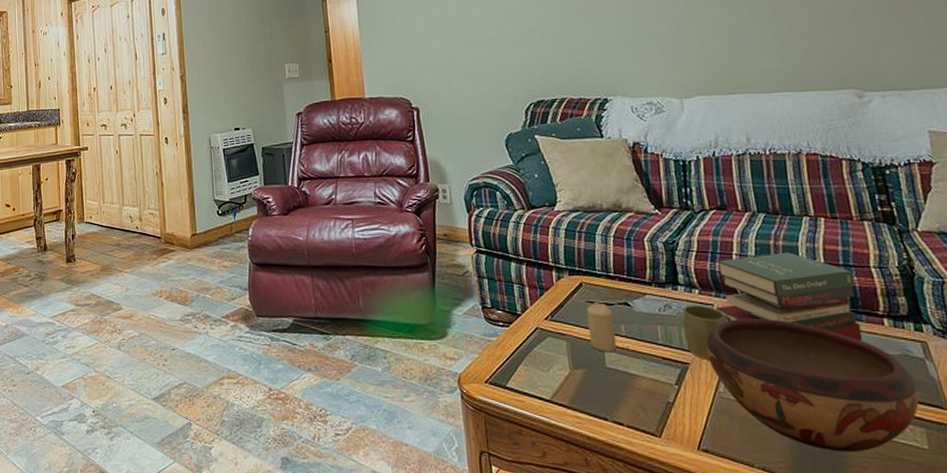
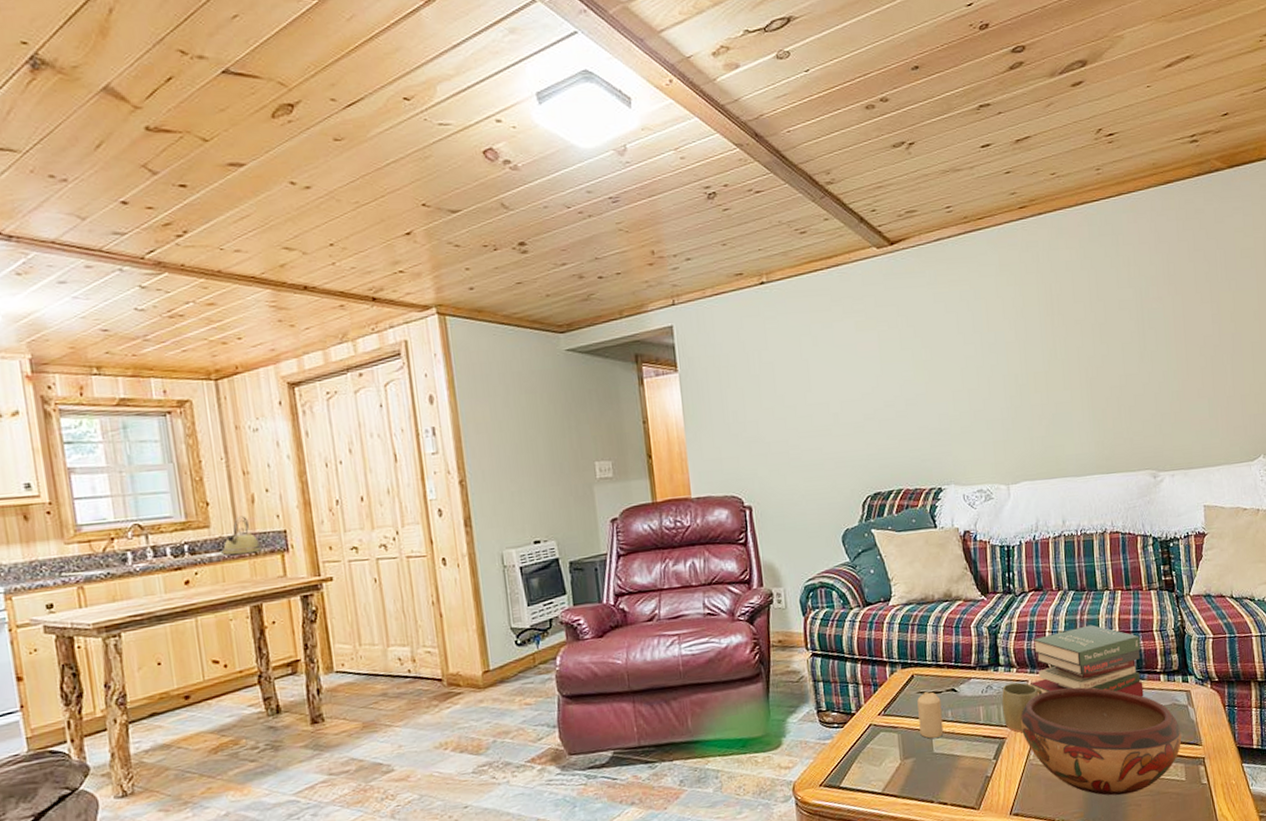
kettle: none [17,96,43,126] -> present [221,516,262,556]

